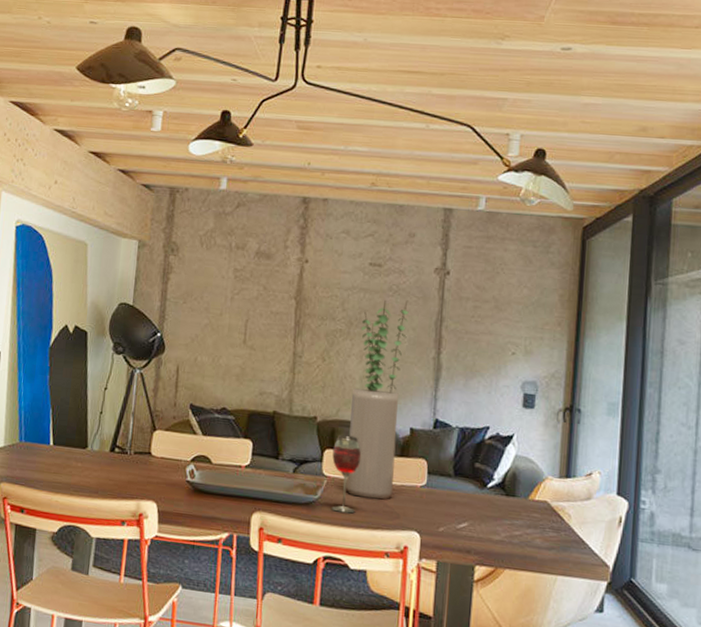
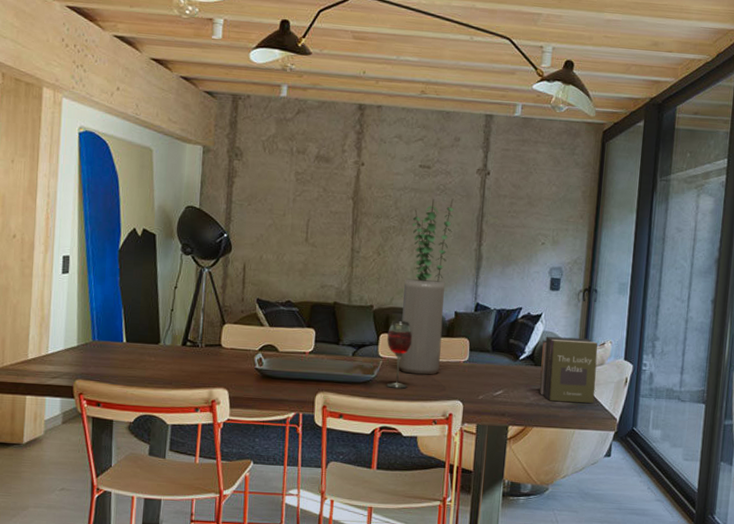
books: none [511,461,584,545] -> present [539,336,598,403]

